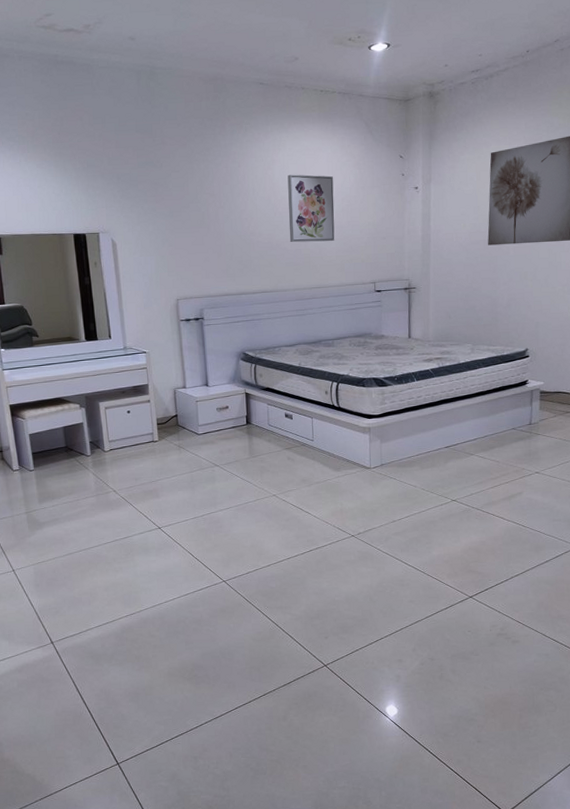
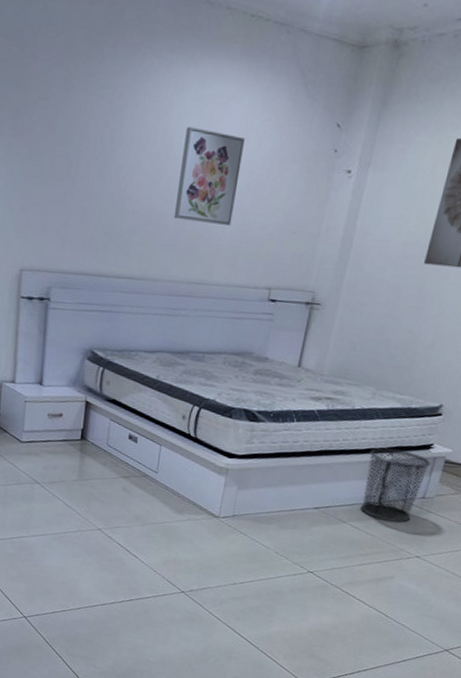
waste bin: none [479,388,530,448] -> present [360,447,431,523]

